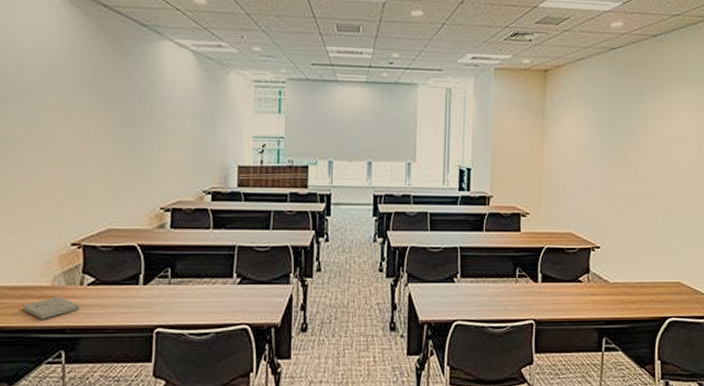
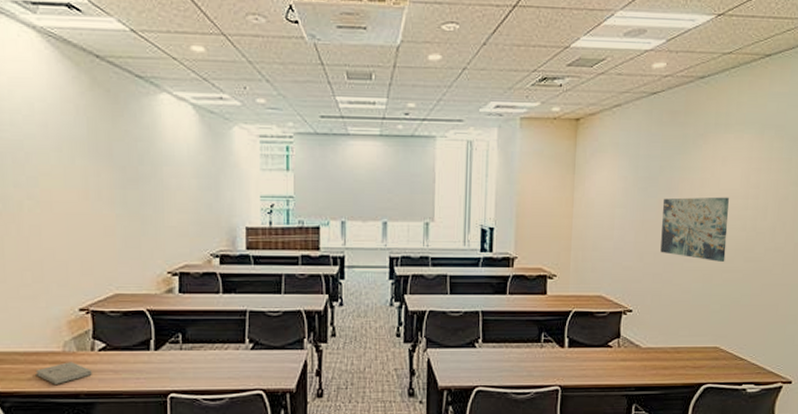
wall art: none [624,142,684,202] -> present [660,197,729,262]

